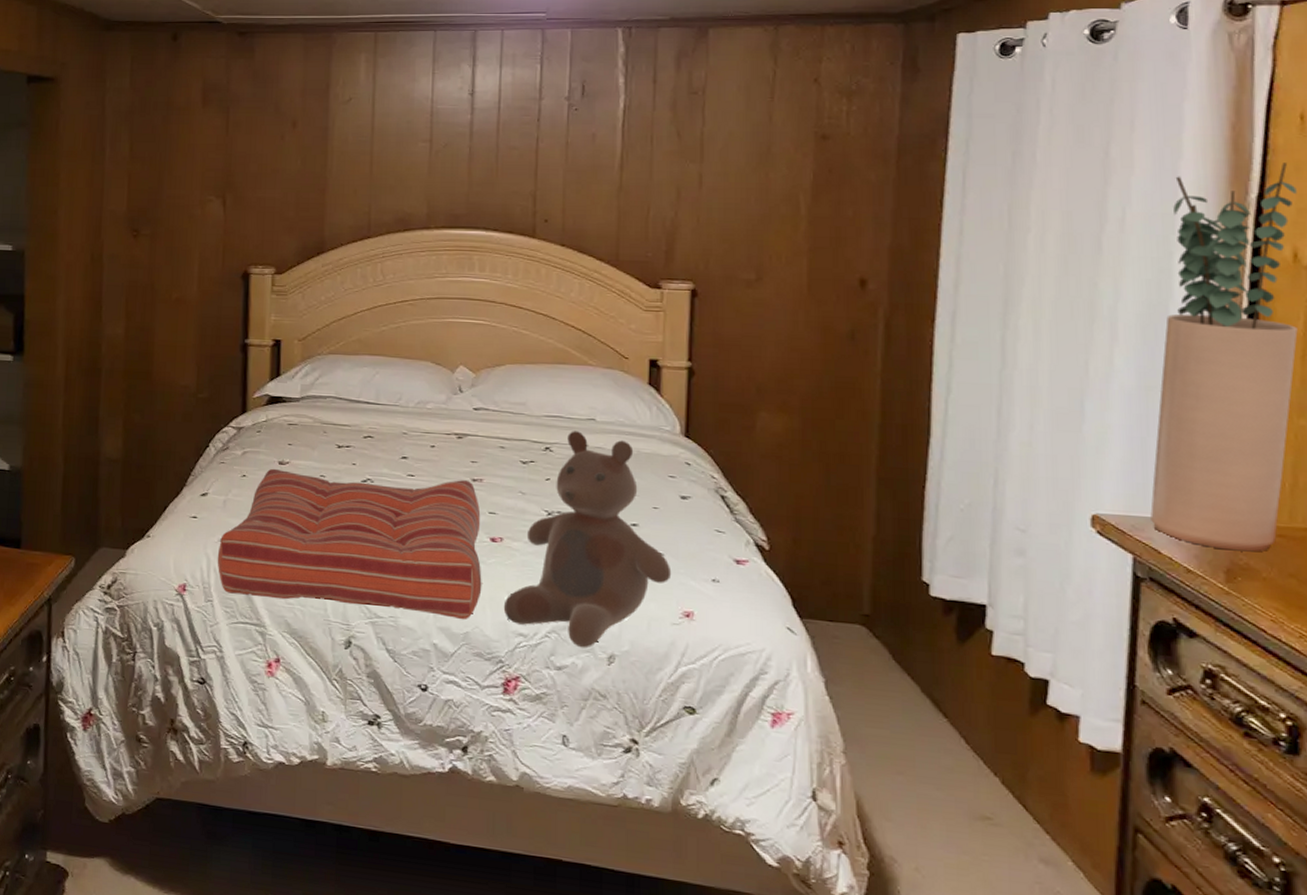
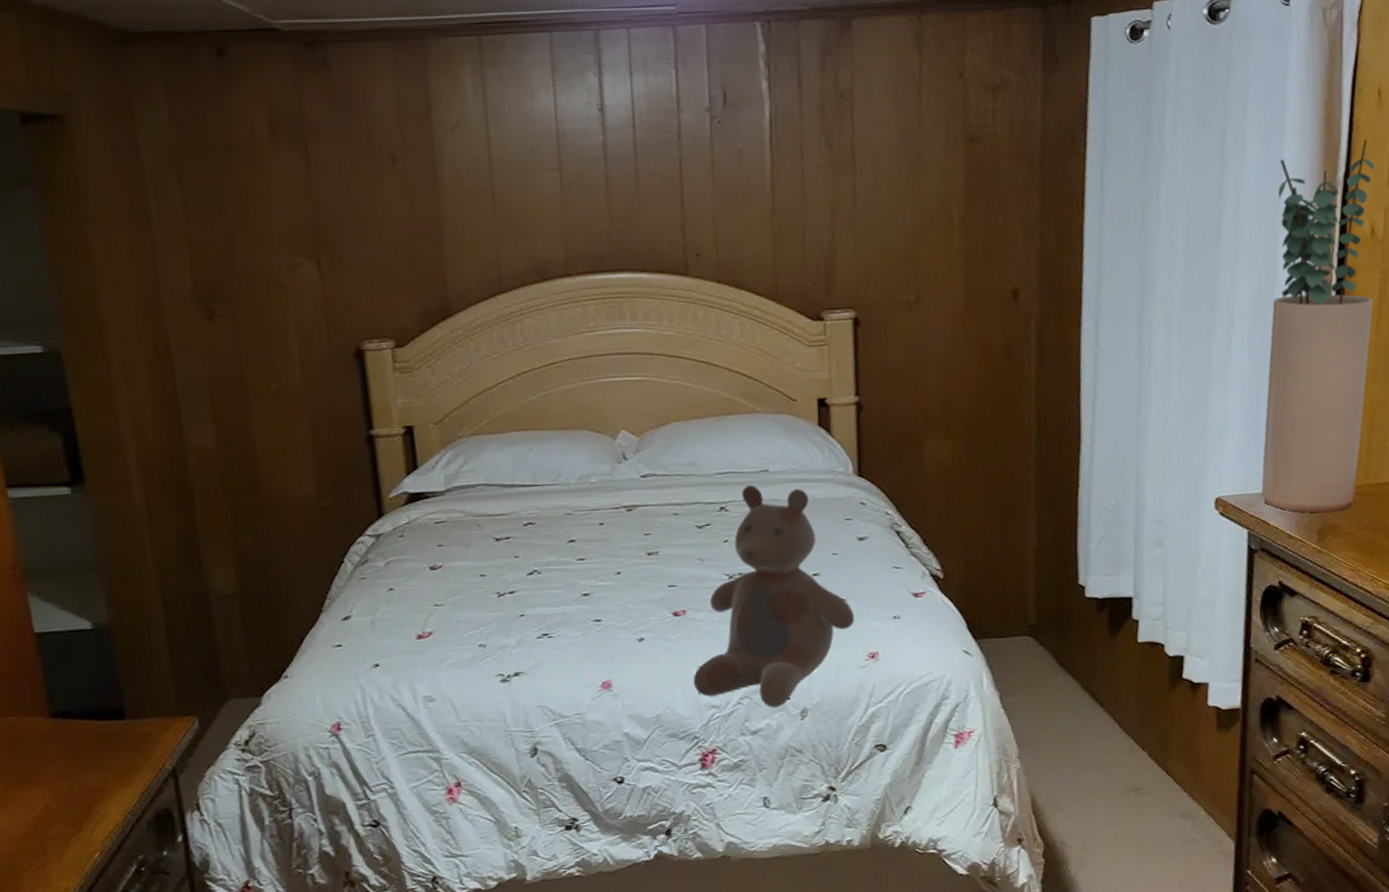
seat cushion: present [217,468,482,620] -> none [372,555,669,723]

